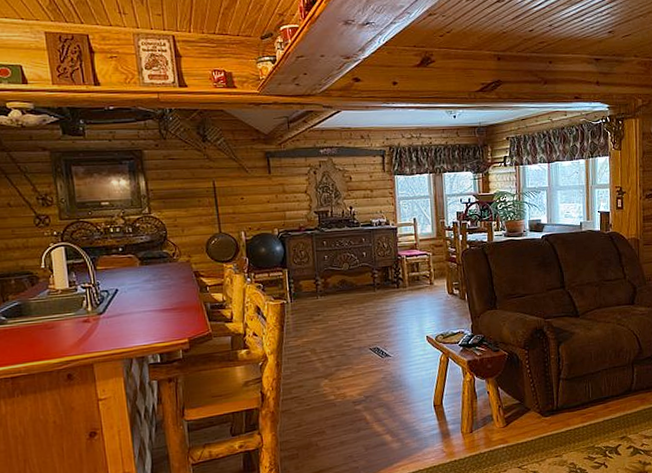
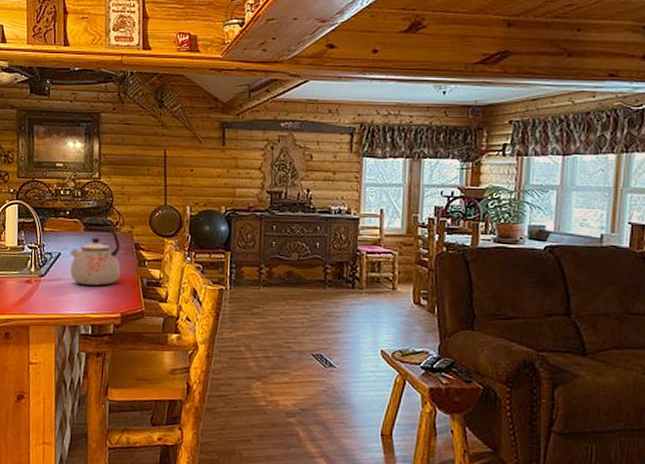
kettle: none [128,260,183,317] -> present [70,227,121,286]

